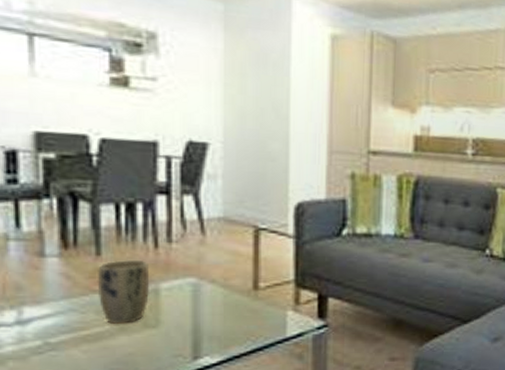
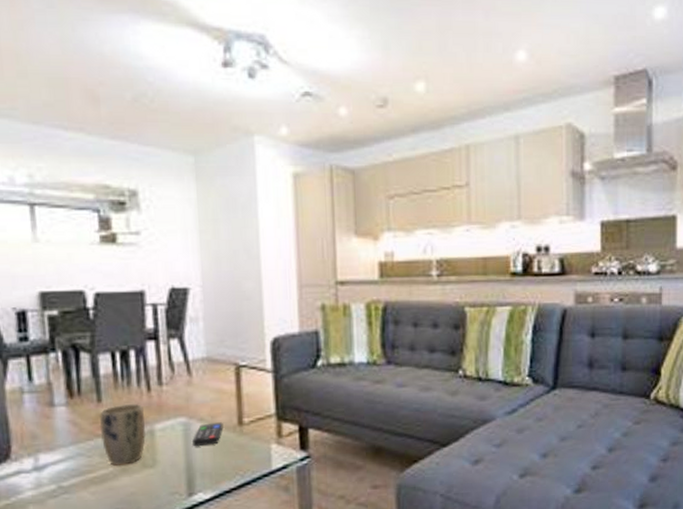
remote control: none [202,285,237,308] -> present [192,422,224,446]

